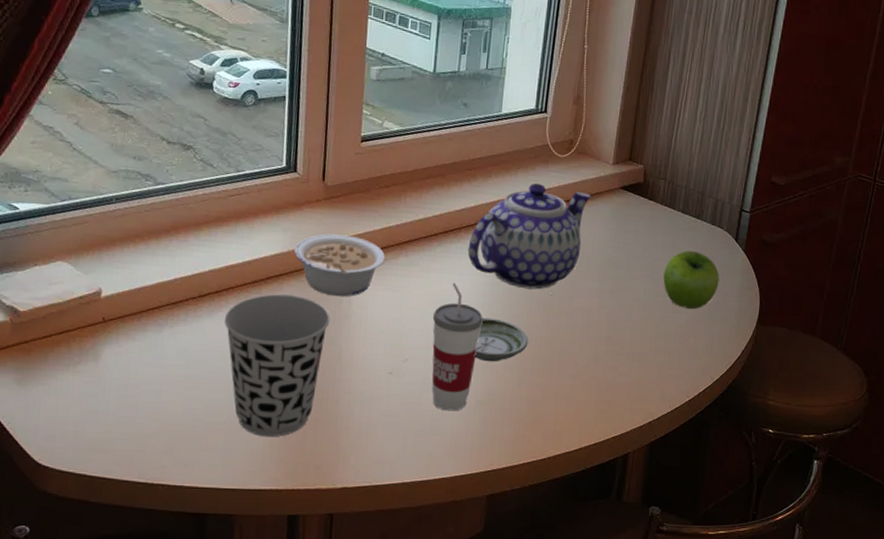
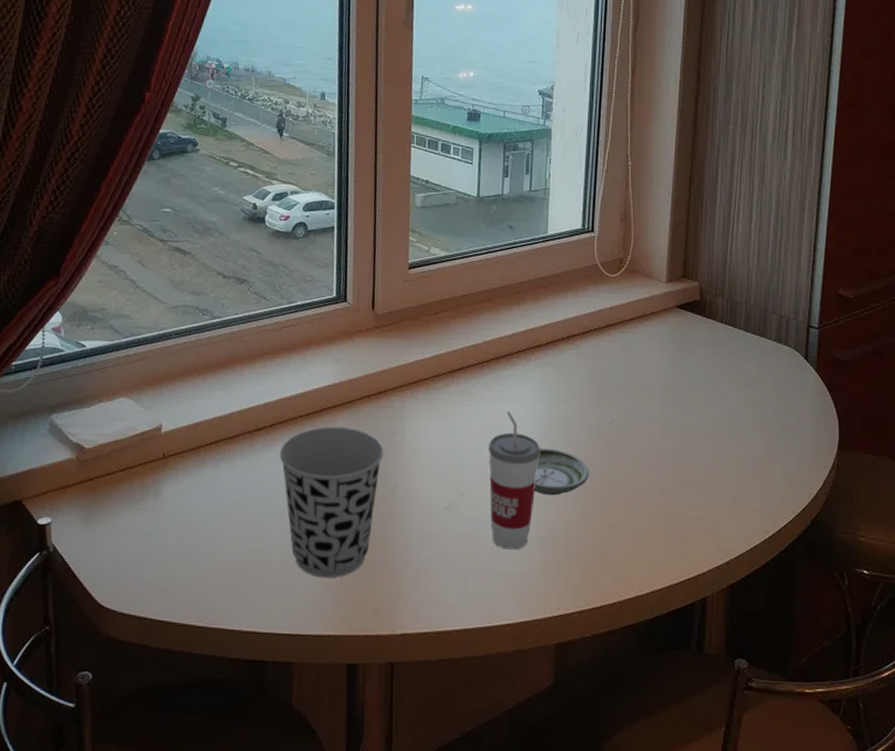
legume: present [294,234,386,297] -> none [346,363,438,429]
teapot: present [467,182,592,290] -> none [521,304,646,417]
fruit: present [663,250,720,310] -> none [730,371,791,436]

